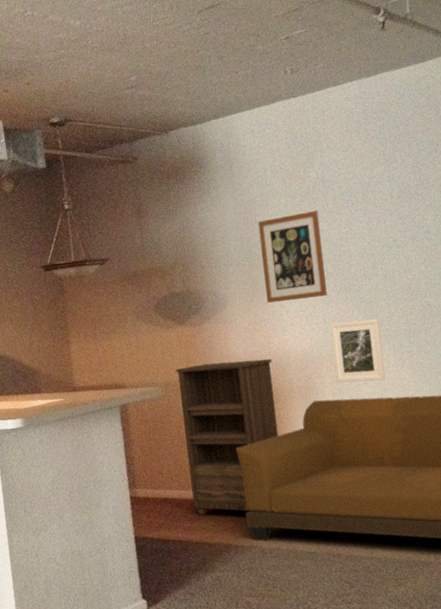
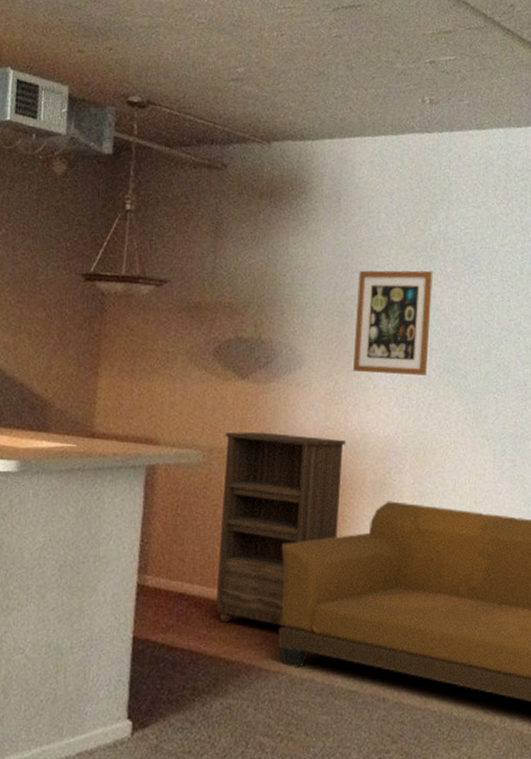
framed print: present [330,318,385,383] -> none [419,410,482,490]

